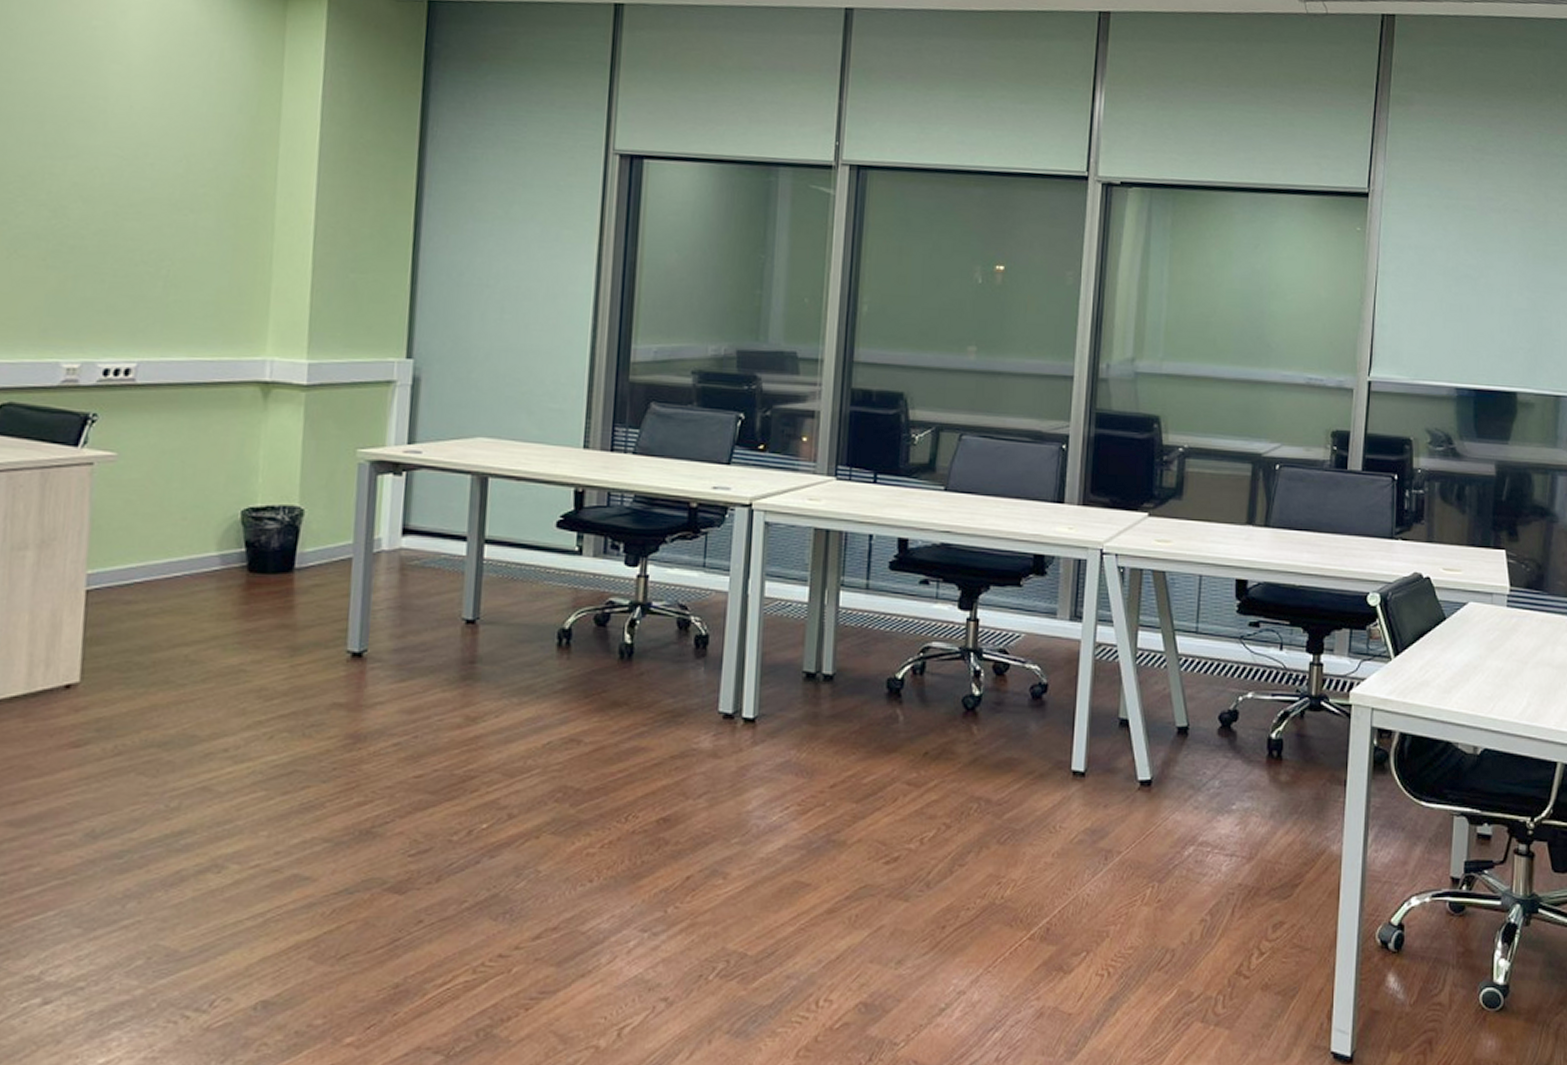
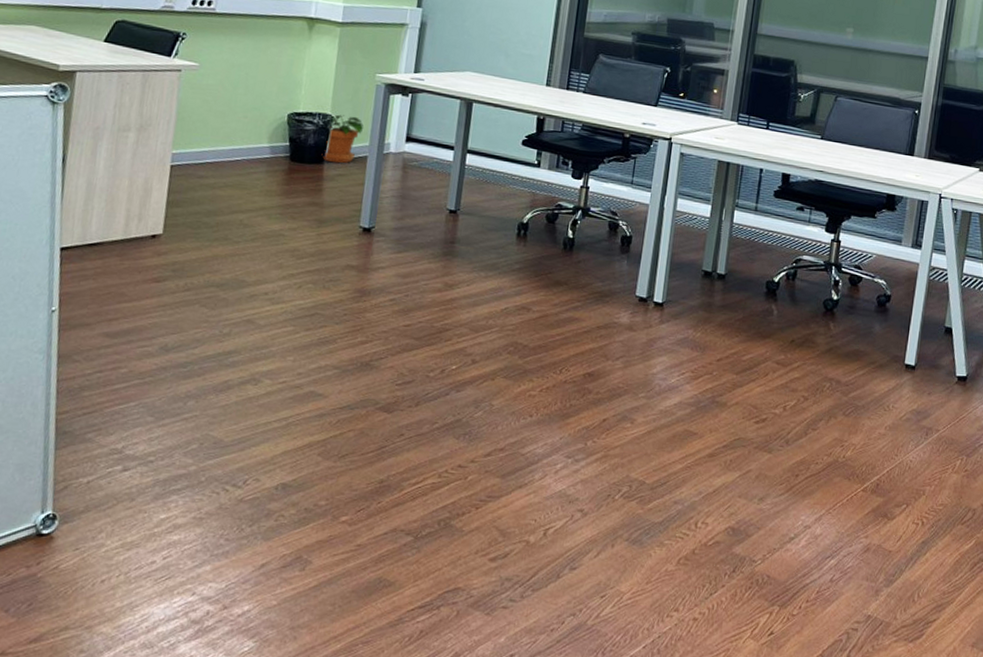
potted plant: none [290,506,344,570] -> present [321,114,364,164]

